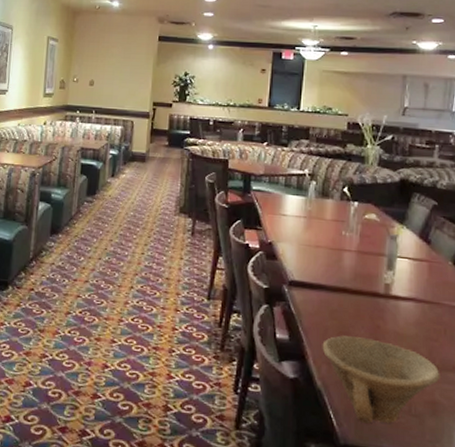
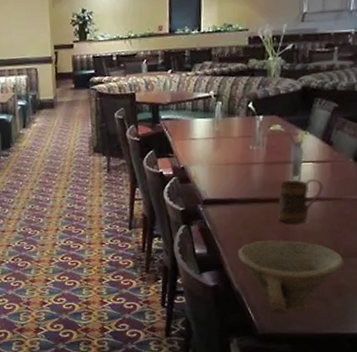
mug: none [369,273,419,324] -> present [278,178,323,224]

